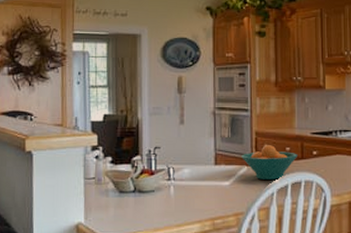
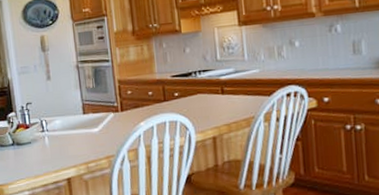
fruit bowl: present [242,145,297,180] -> none [107,91,160,124]

